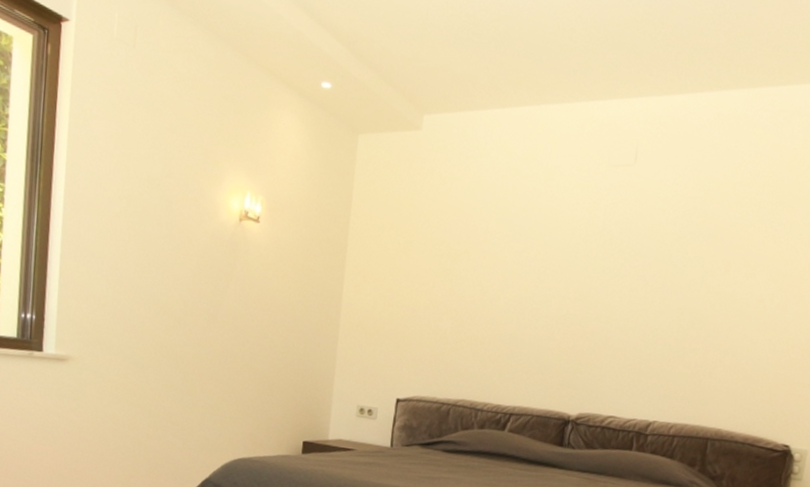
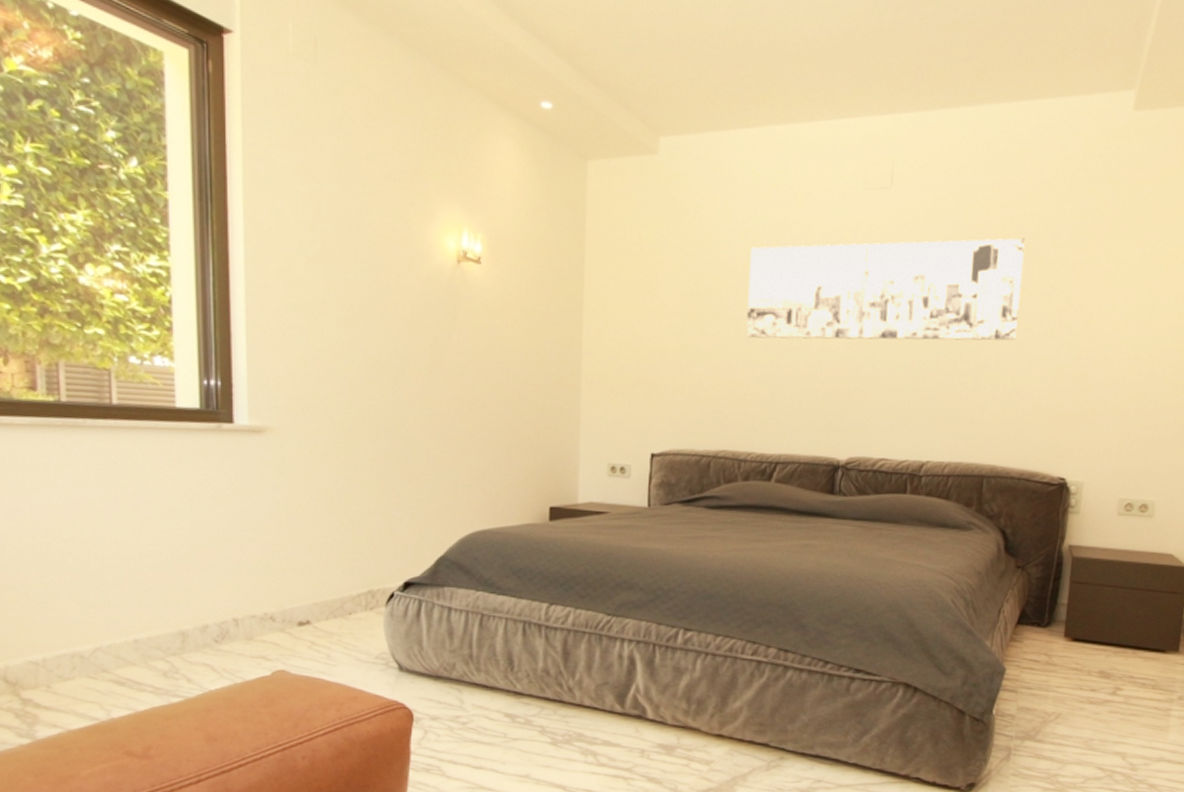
wall art: none [490,215,762,312] -> present [746,238,1025,341]

